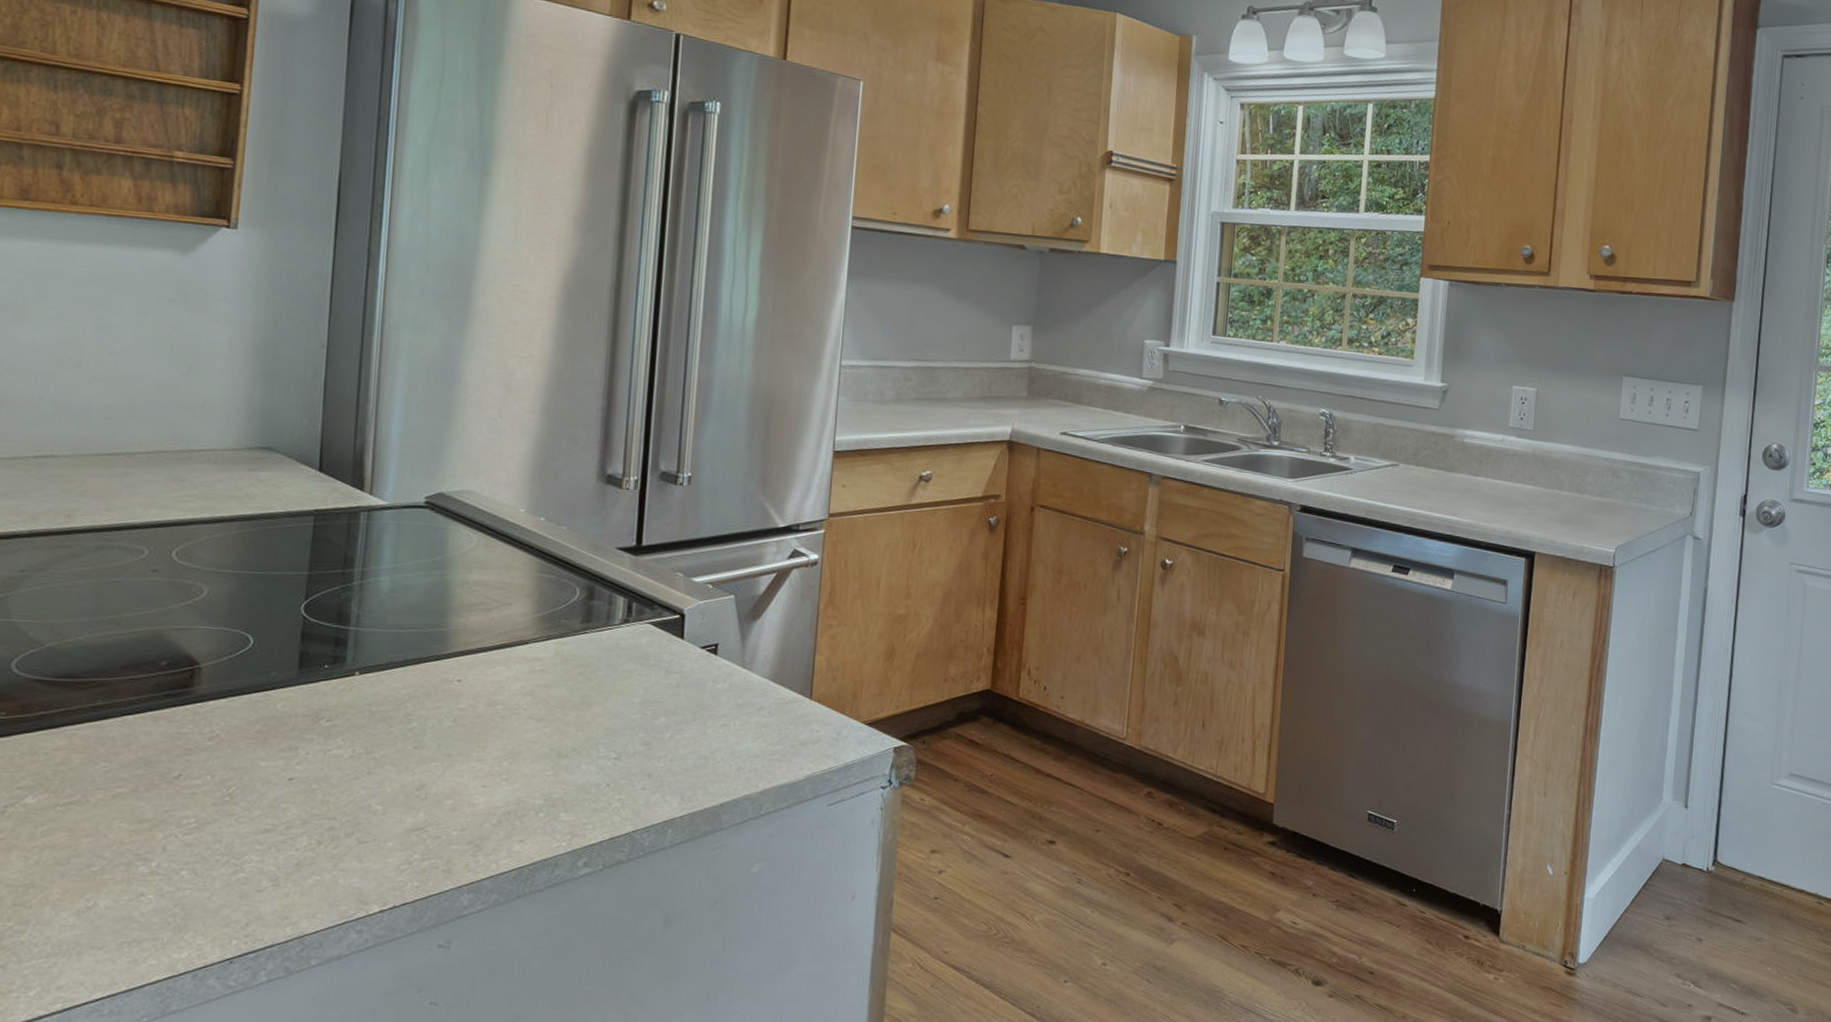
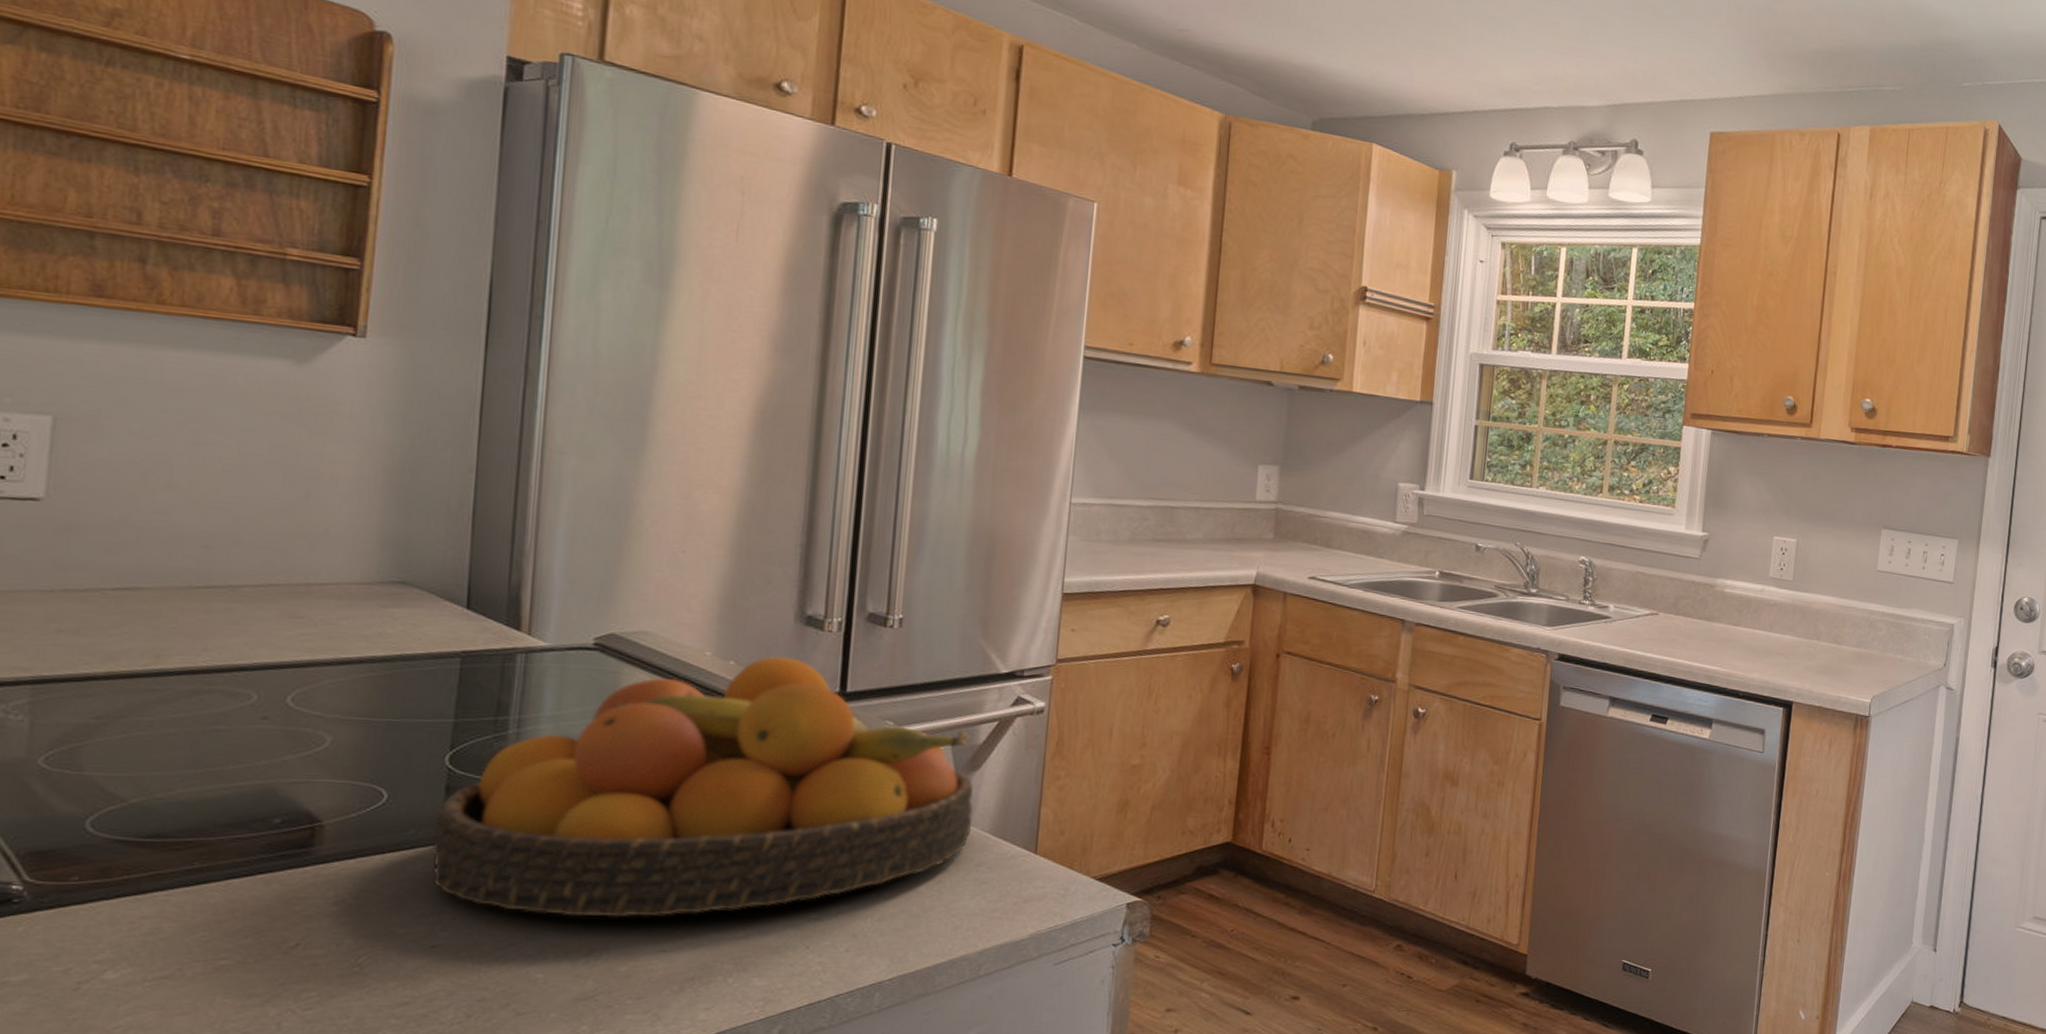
fruit bowl: none [289,512,755,755] -> present [431,655,974,918]

